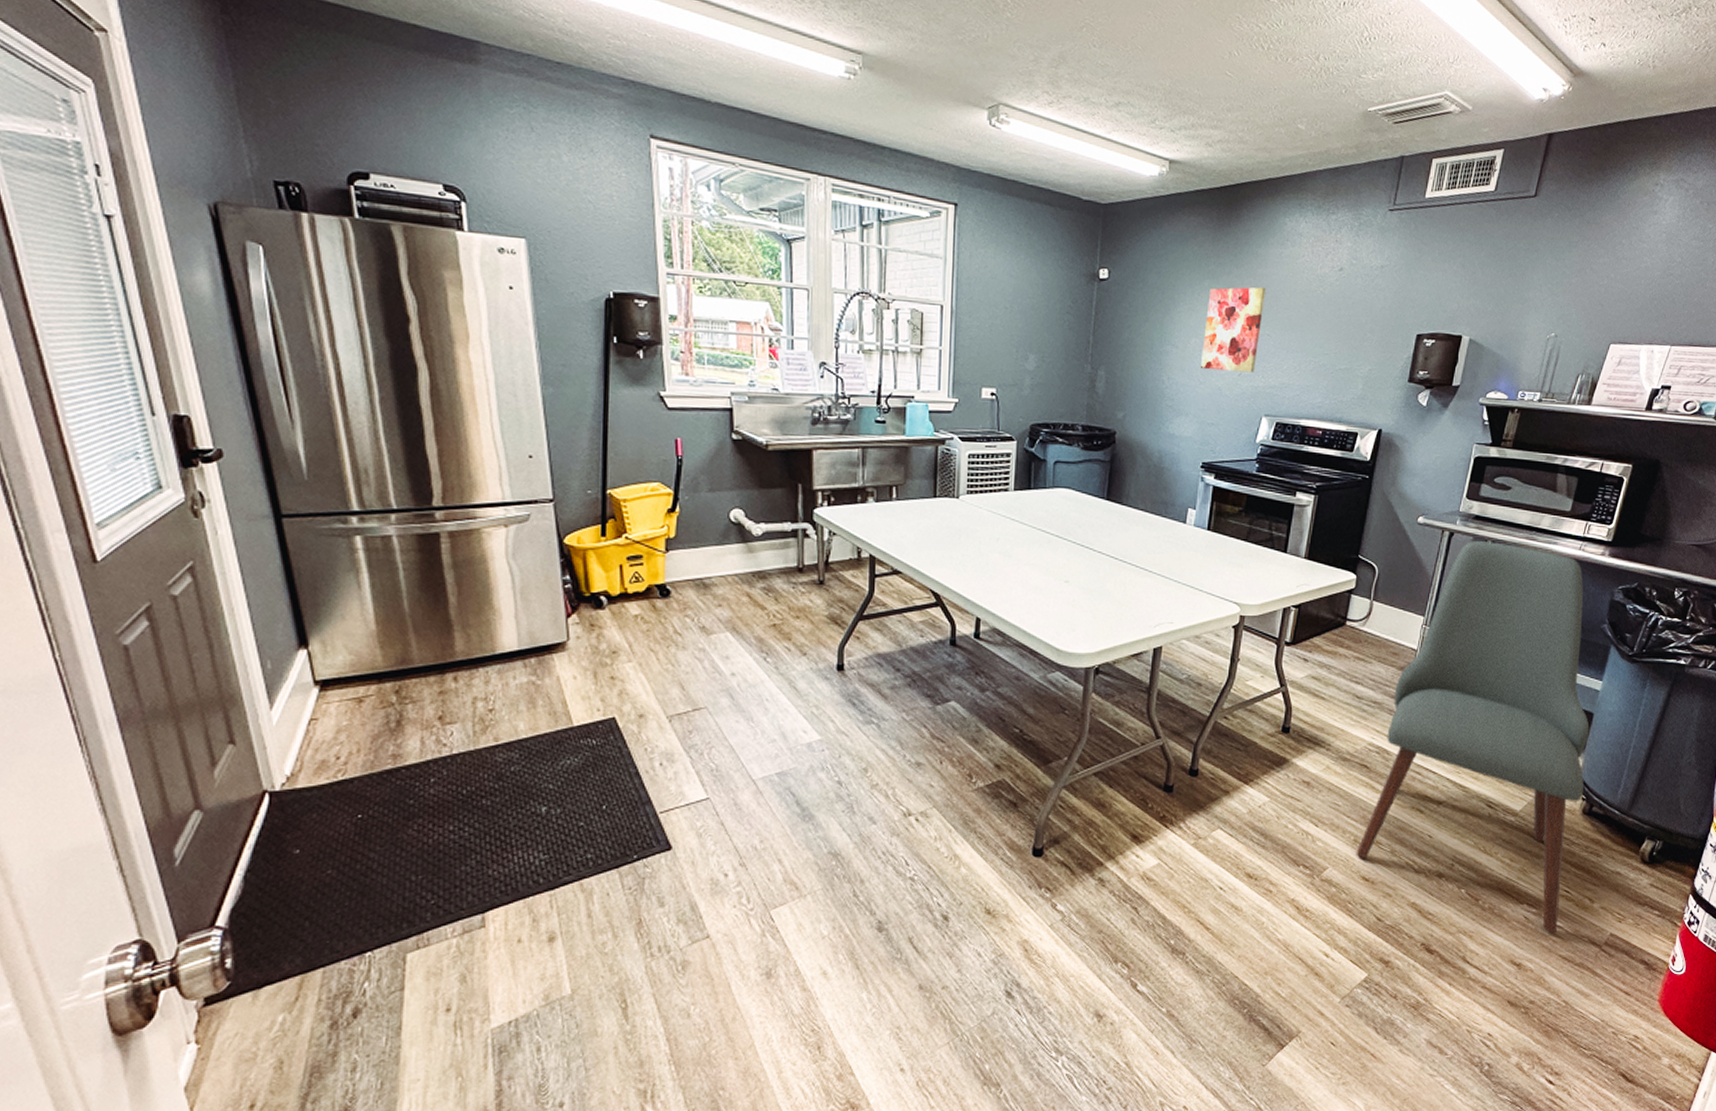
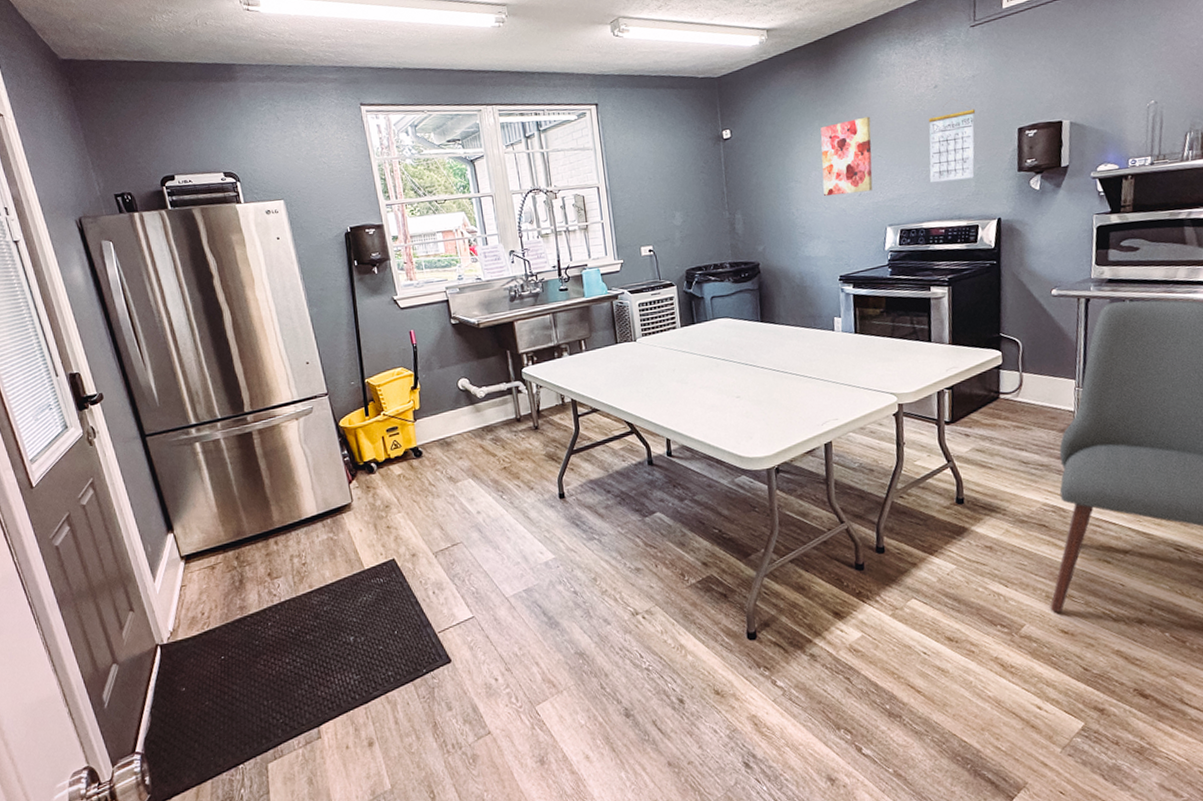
calendar: none [1317,286,1378,380] -> present [928,98,976,183]

